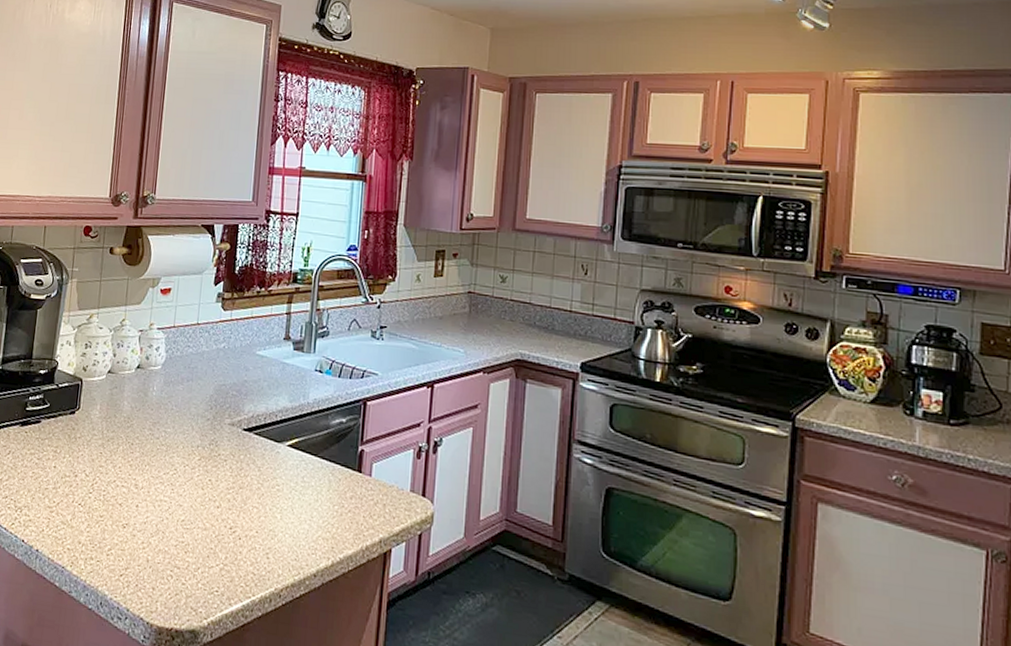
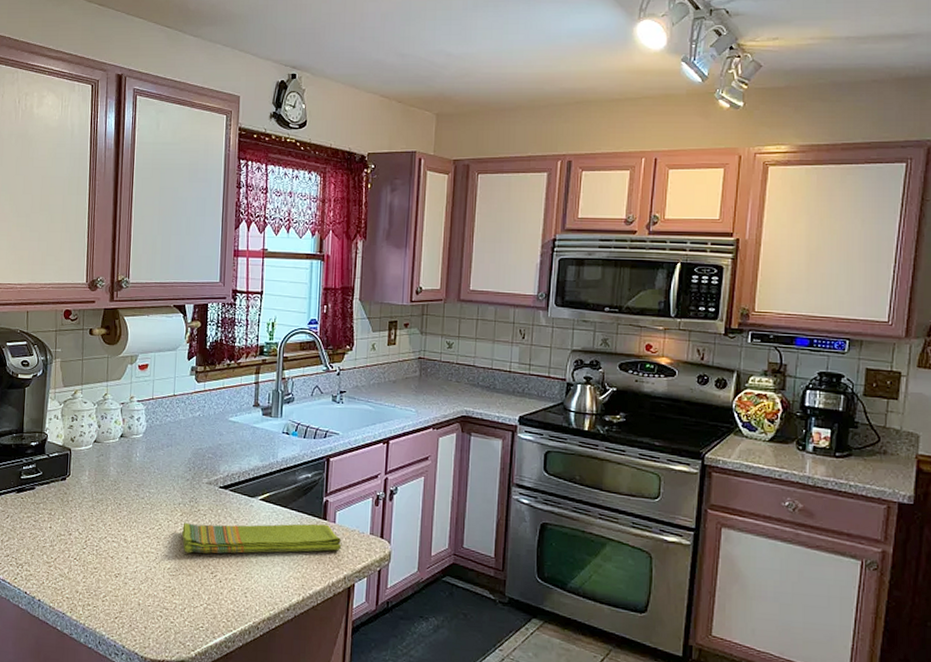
dish towel: none [199,468,377,509] -> present [182,522,341,554]

